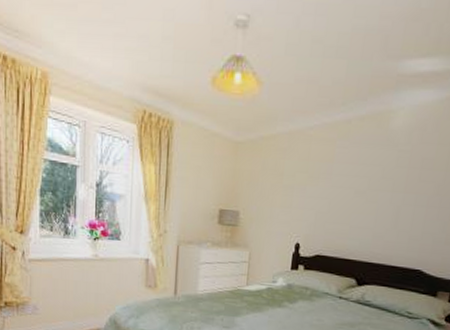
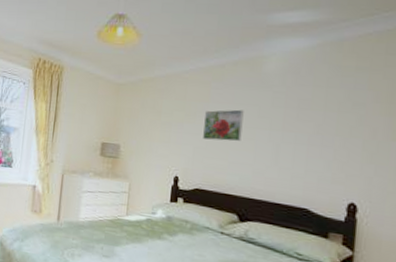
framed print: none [326,170,368,205] -> present [203,109,244,142]

